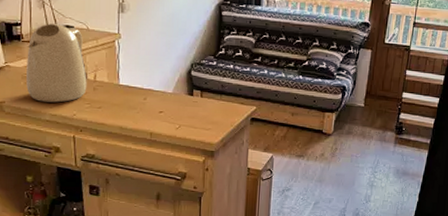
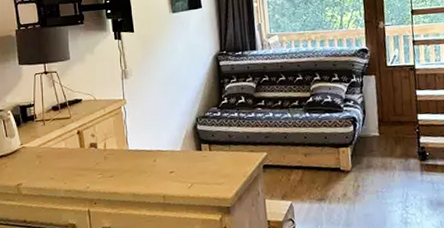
kettle: present [26,23,87,103] -> none [40,99,98,179]

